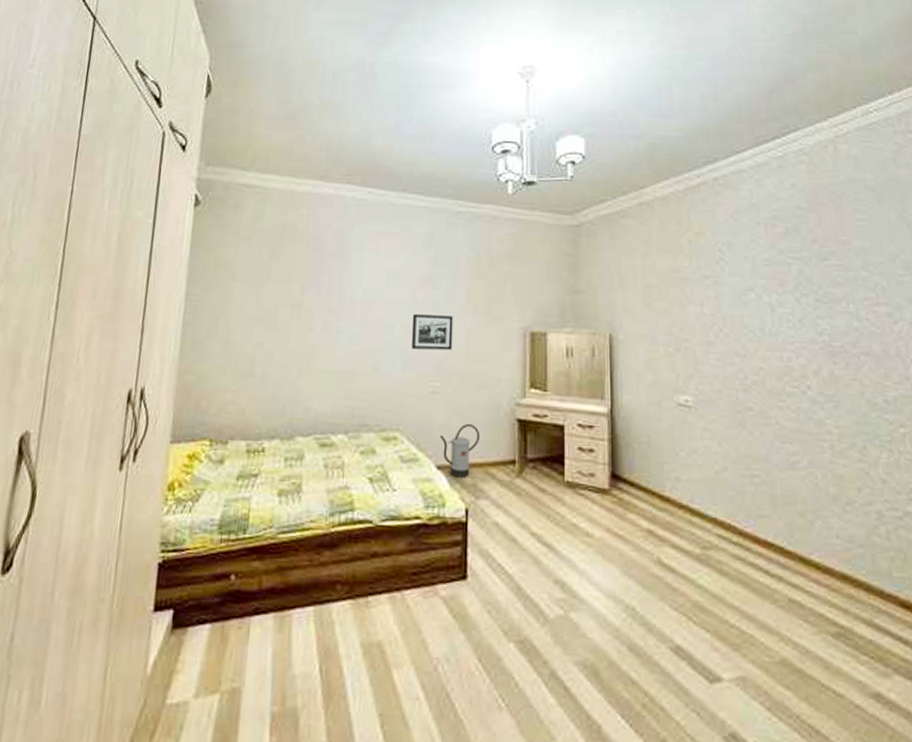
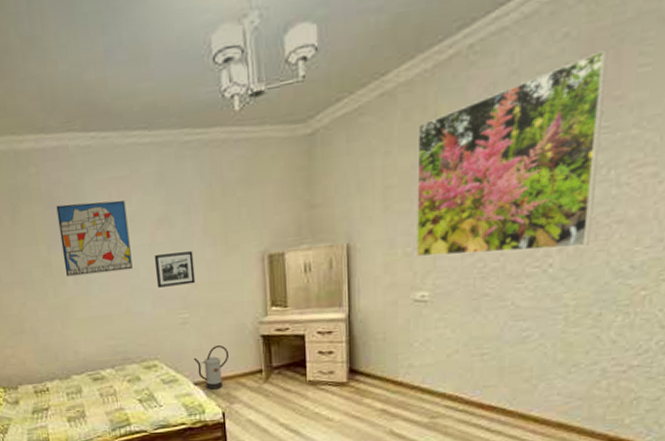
wall art: none [314,248,392,325] -> present [56,200,133,277]
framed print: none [673,202,842,374] -> present [415,50,609,257]

